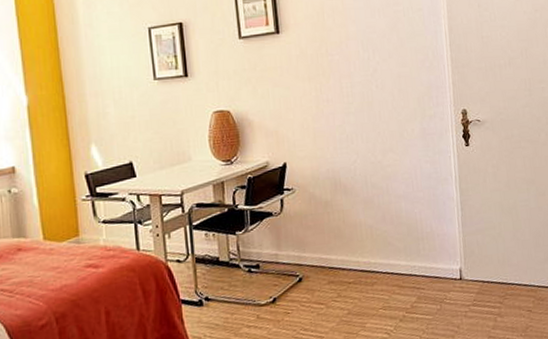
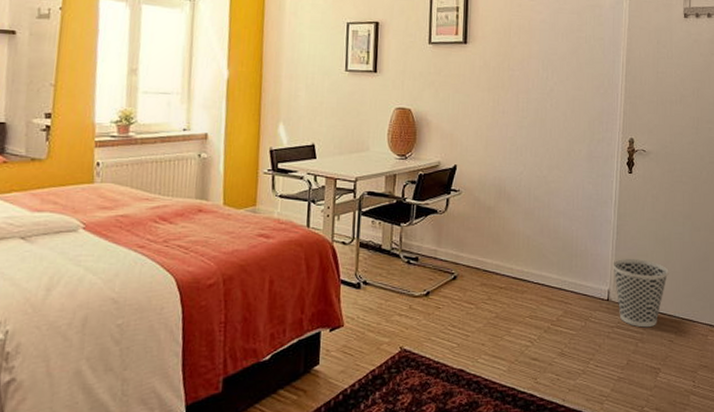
wastebasket: none [461,232,519,302] -> present [613,259,669,328]

